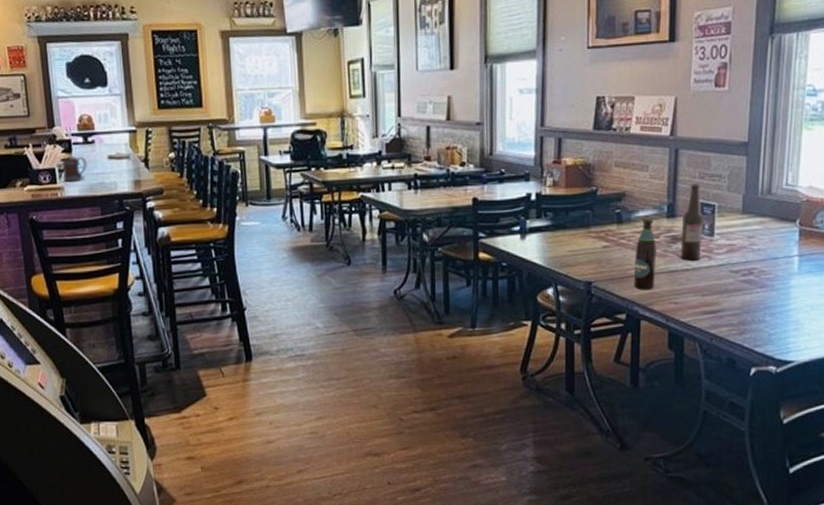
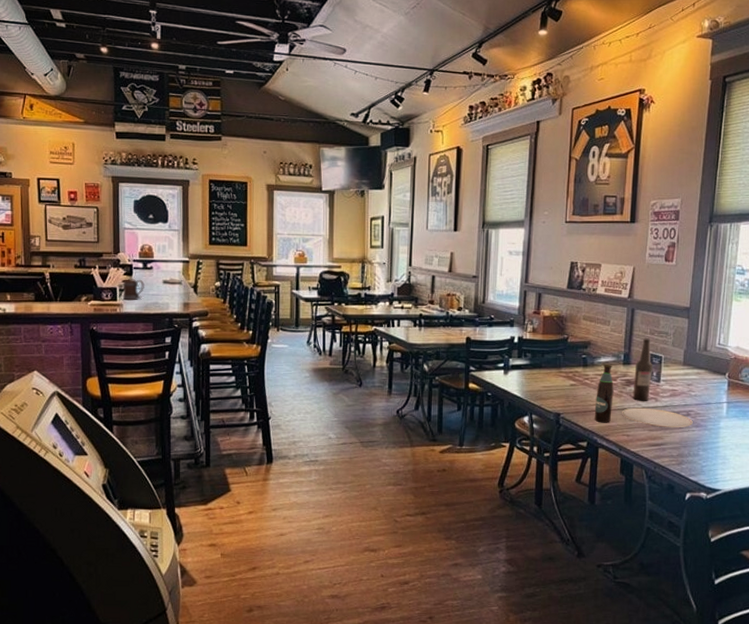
plate: none [668,268,756,291] -> present [622,407,693,428]

